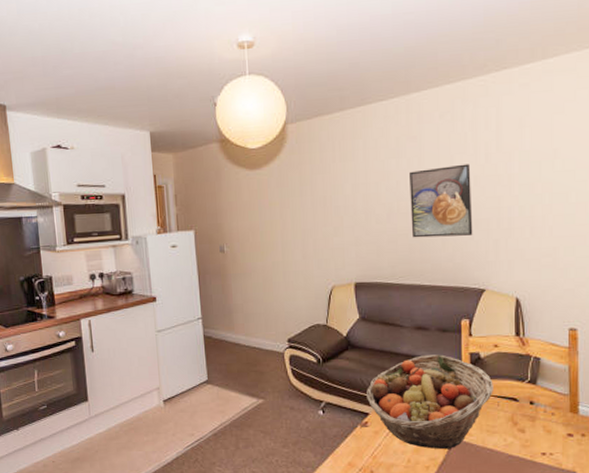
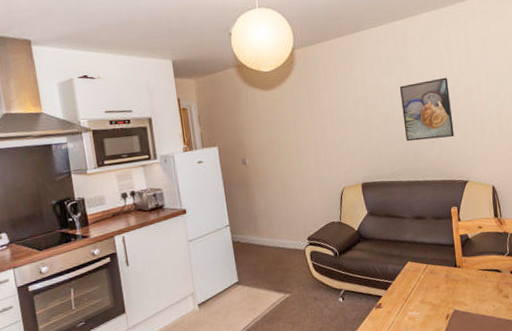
fruit basket: present [365,354,493,450] -> none [378,239,481,321]

